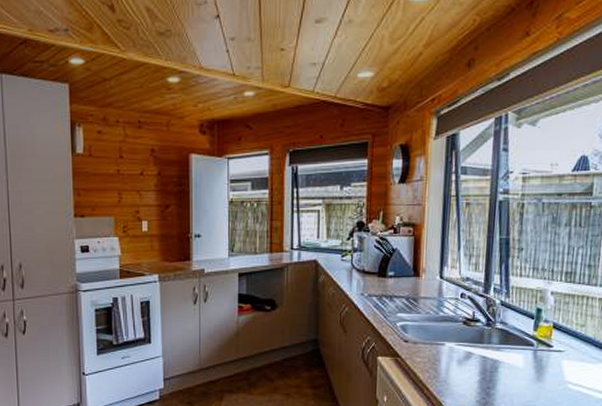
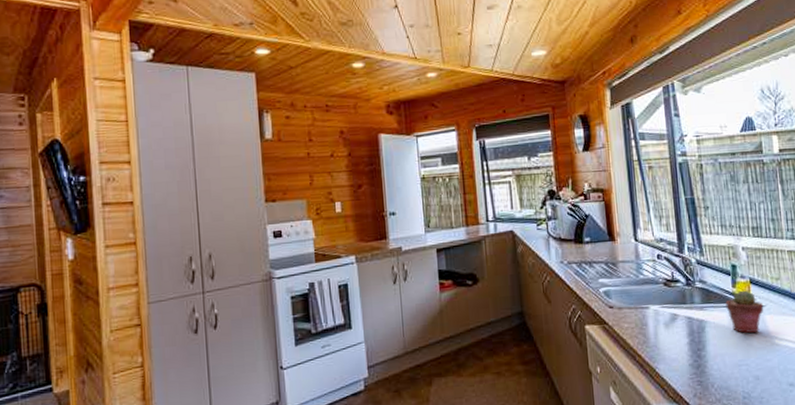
potted succulent: none [523,334,563,377] -> present [725,290,764,334]

